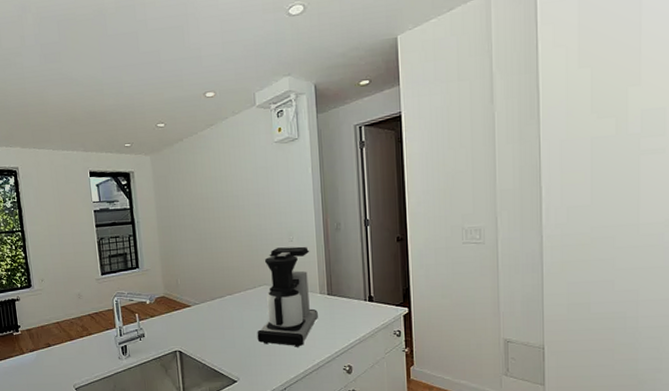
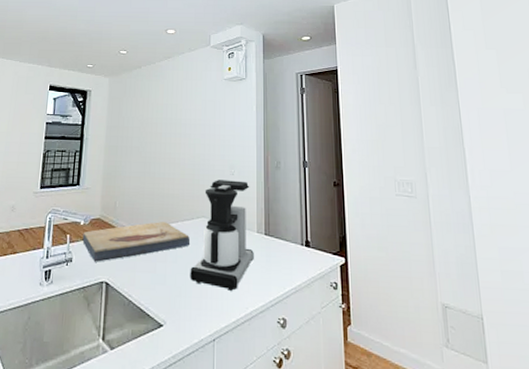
fish fossil: none [150,293,255,335] -> present [82,222,191,262]

